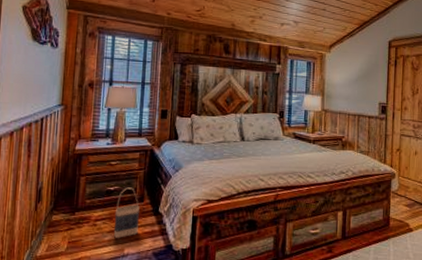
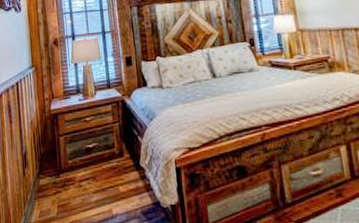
bag: present [113,187,140,238] -> none [97,142,123,198]

